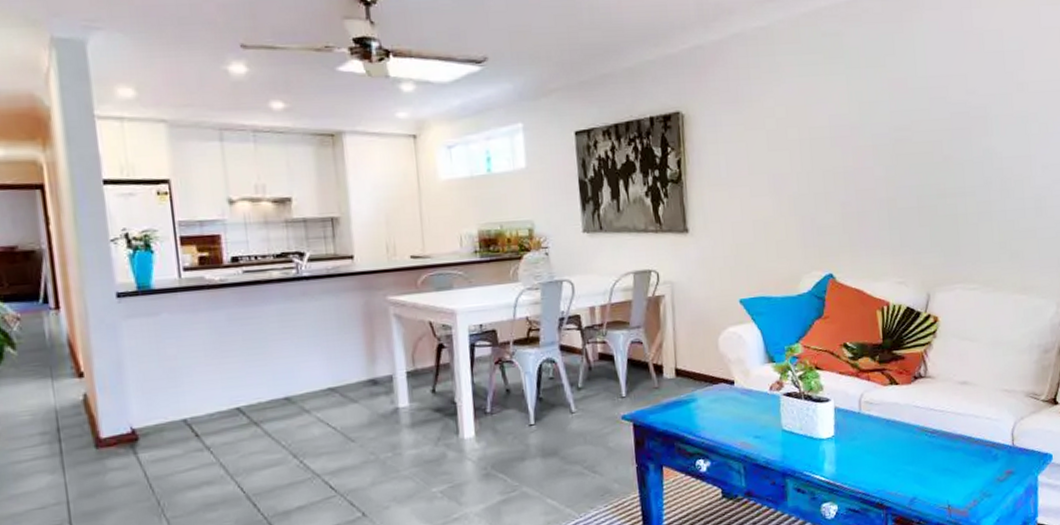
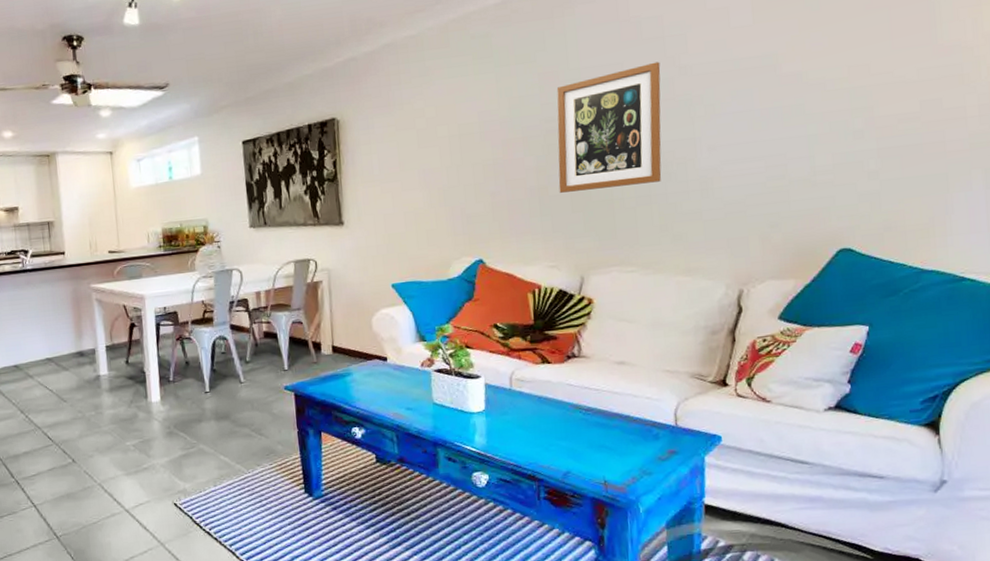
wall art: none [905,76,1001,206] -> present [556,61,662,193]

